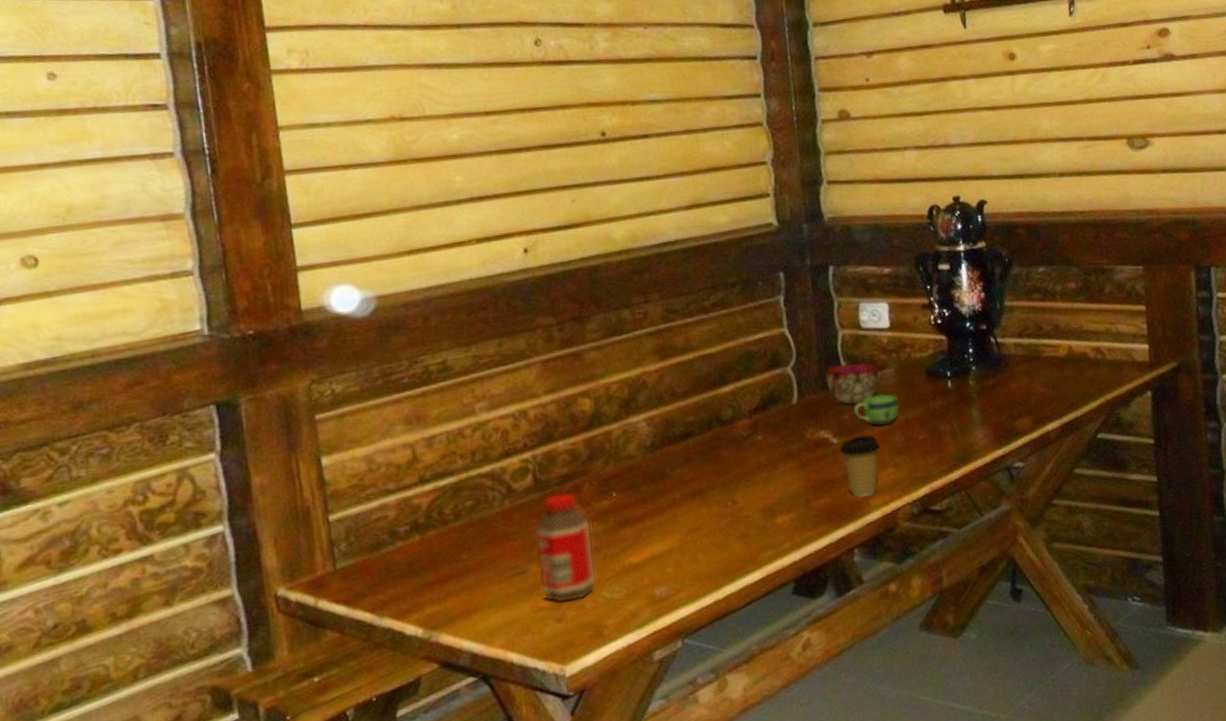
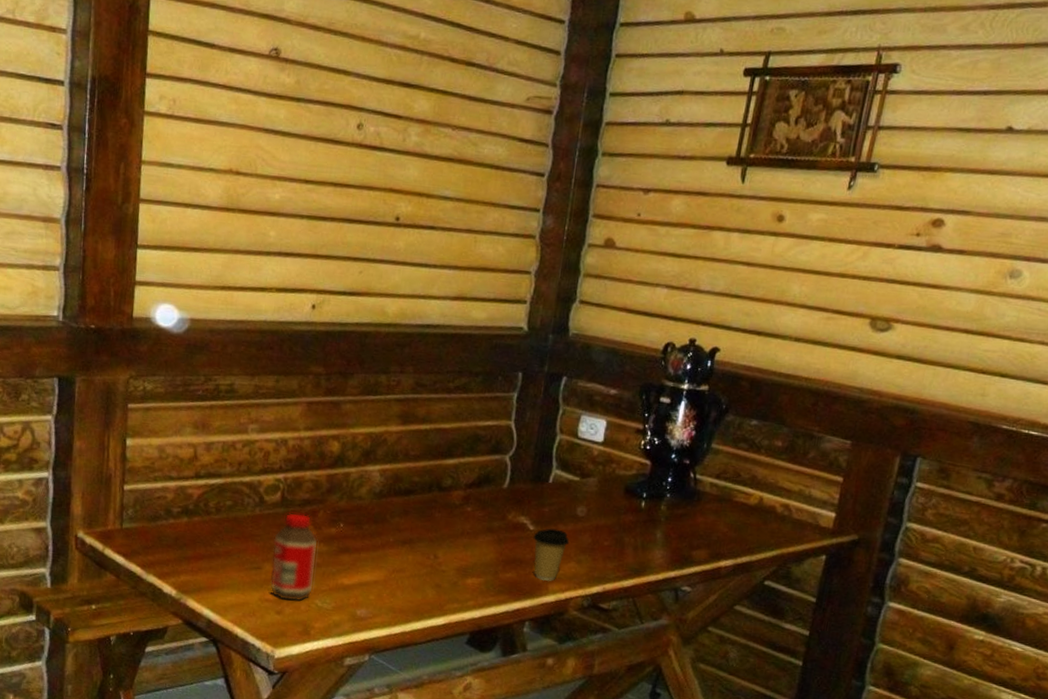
decorative bowl: present [825,363,881,404] -> none [535,464,585,501]
cup: present [853,394,900,427] -> none [553,497,595,526]

